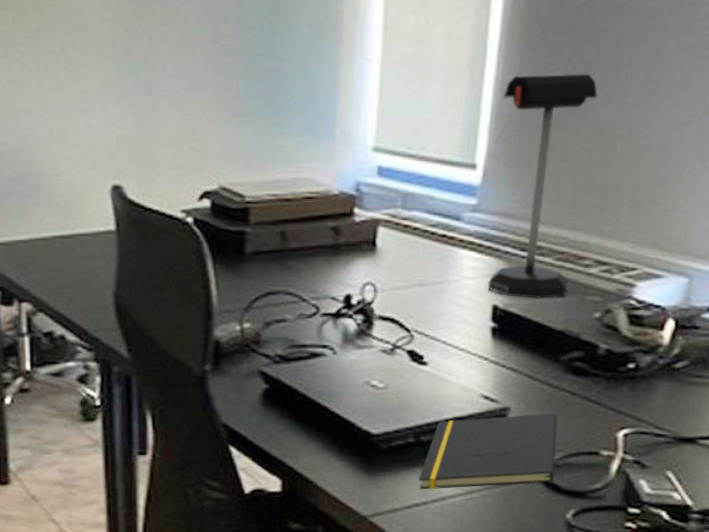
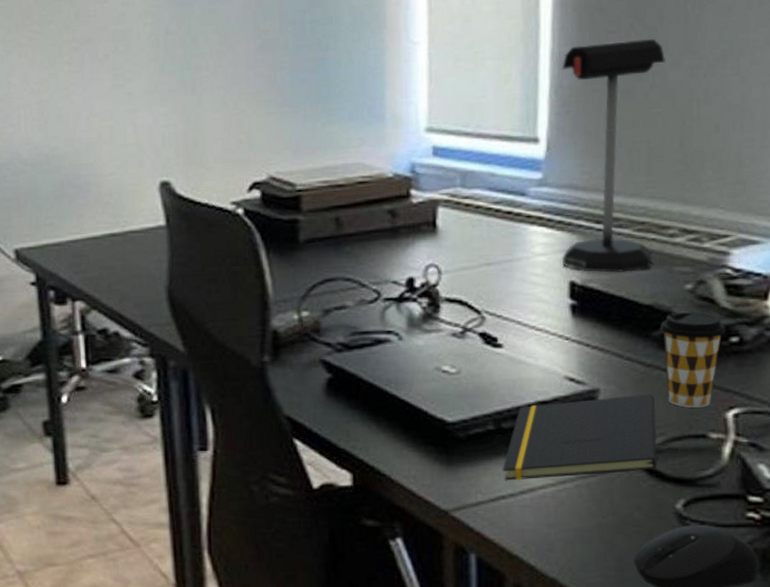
coffee cup: none [568,338,625,427] -> present [660,311,726,408]

